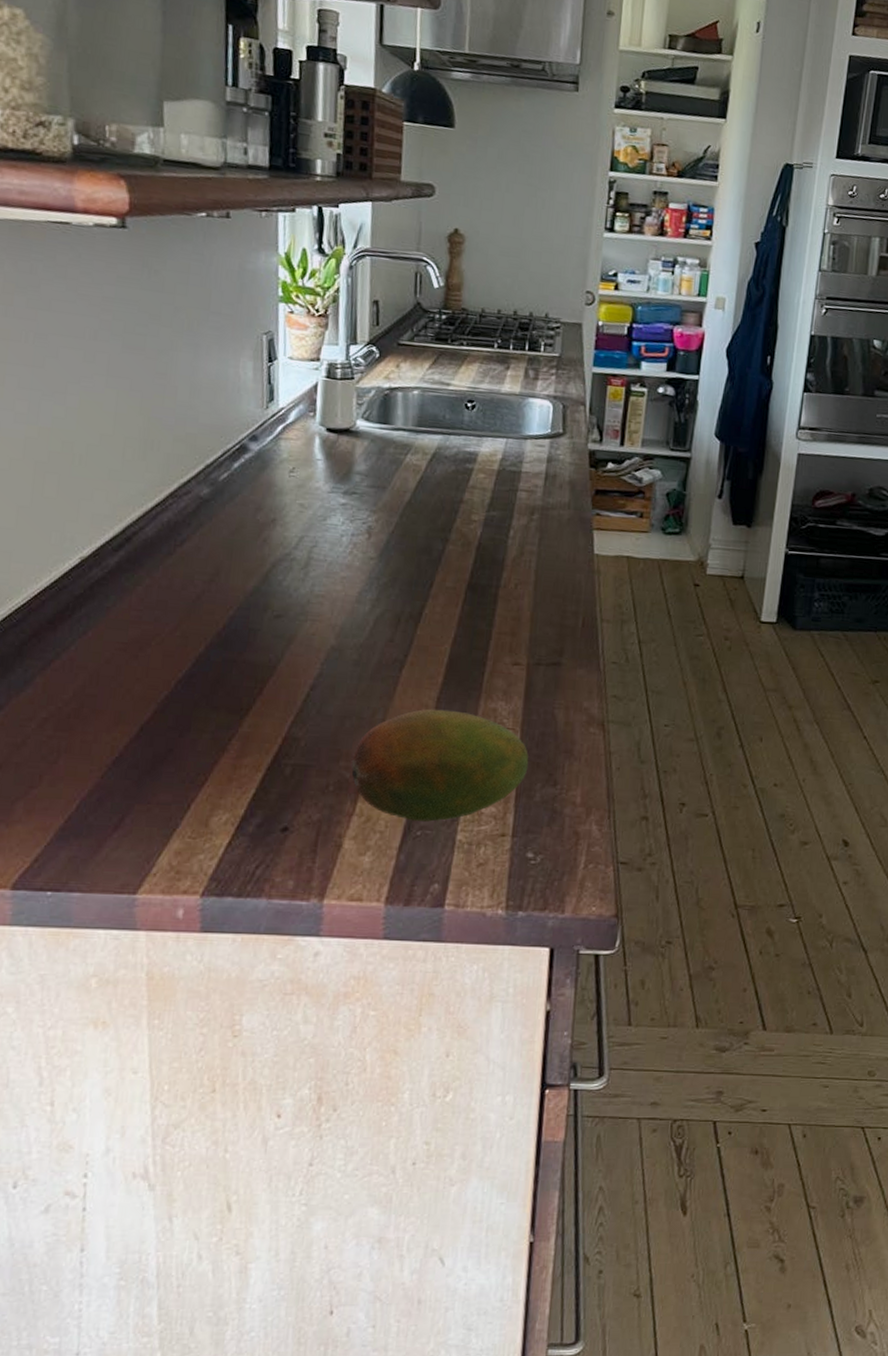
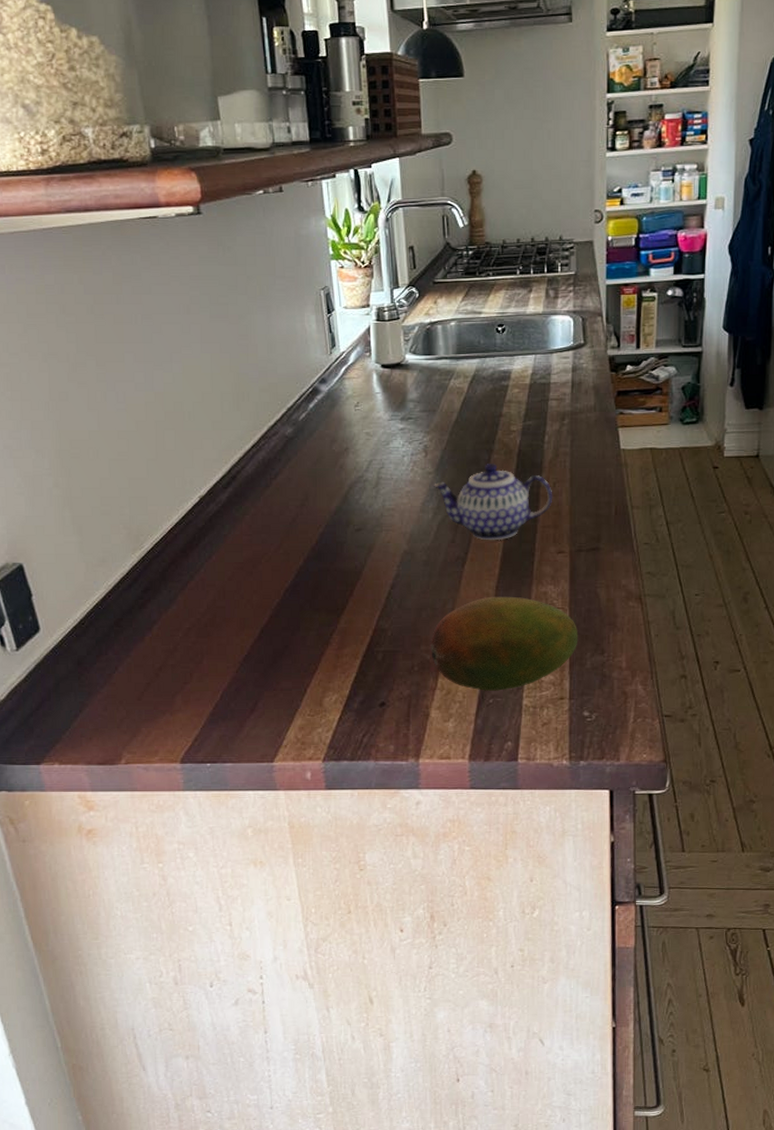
teapot: none [373,554,514,645] -> present [432,462,553,541]

